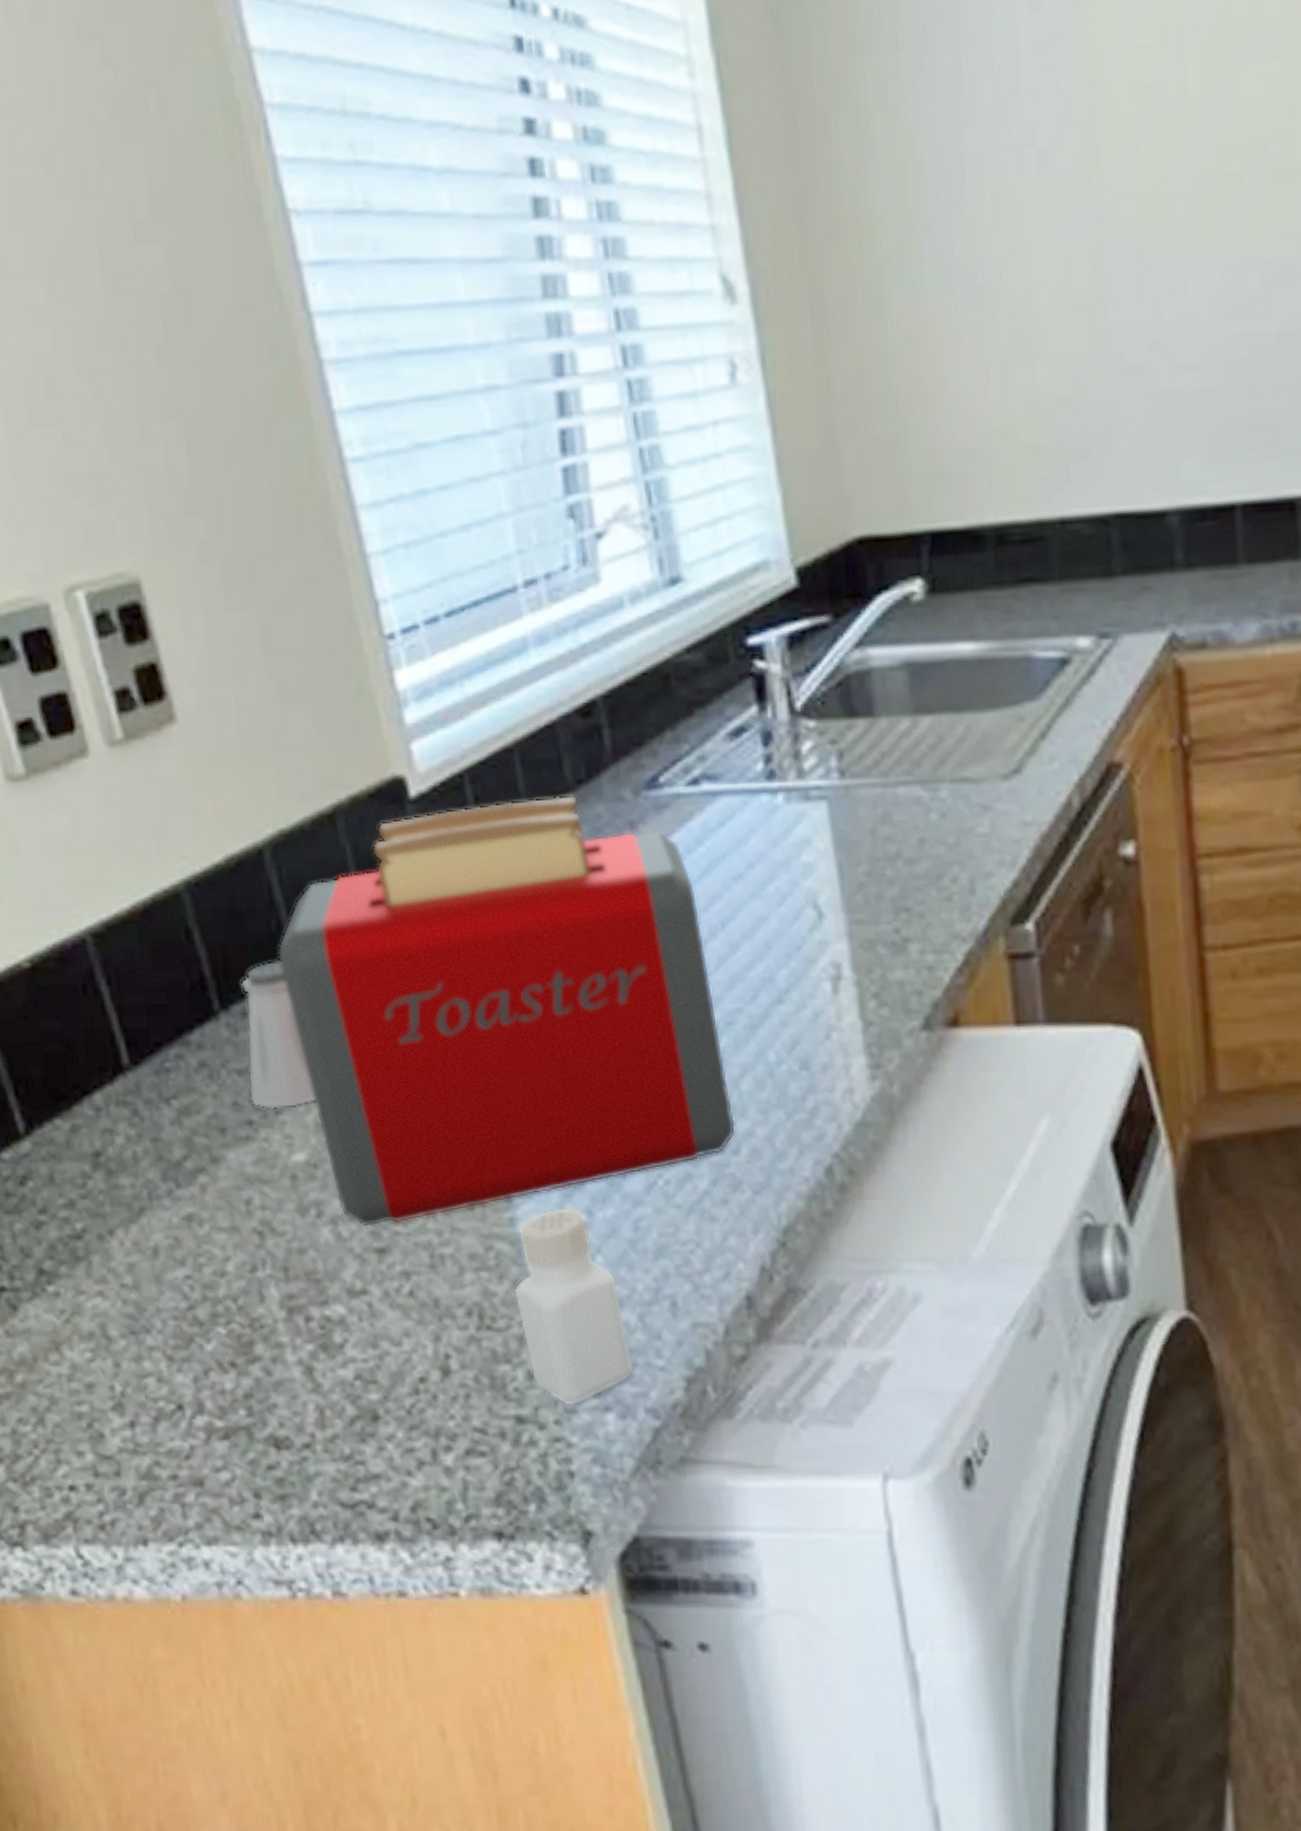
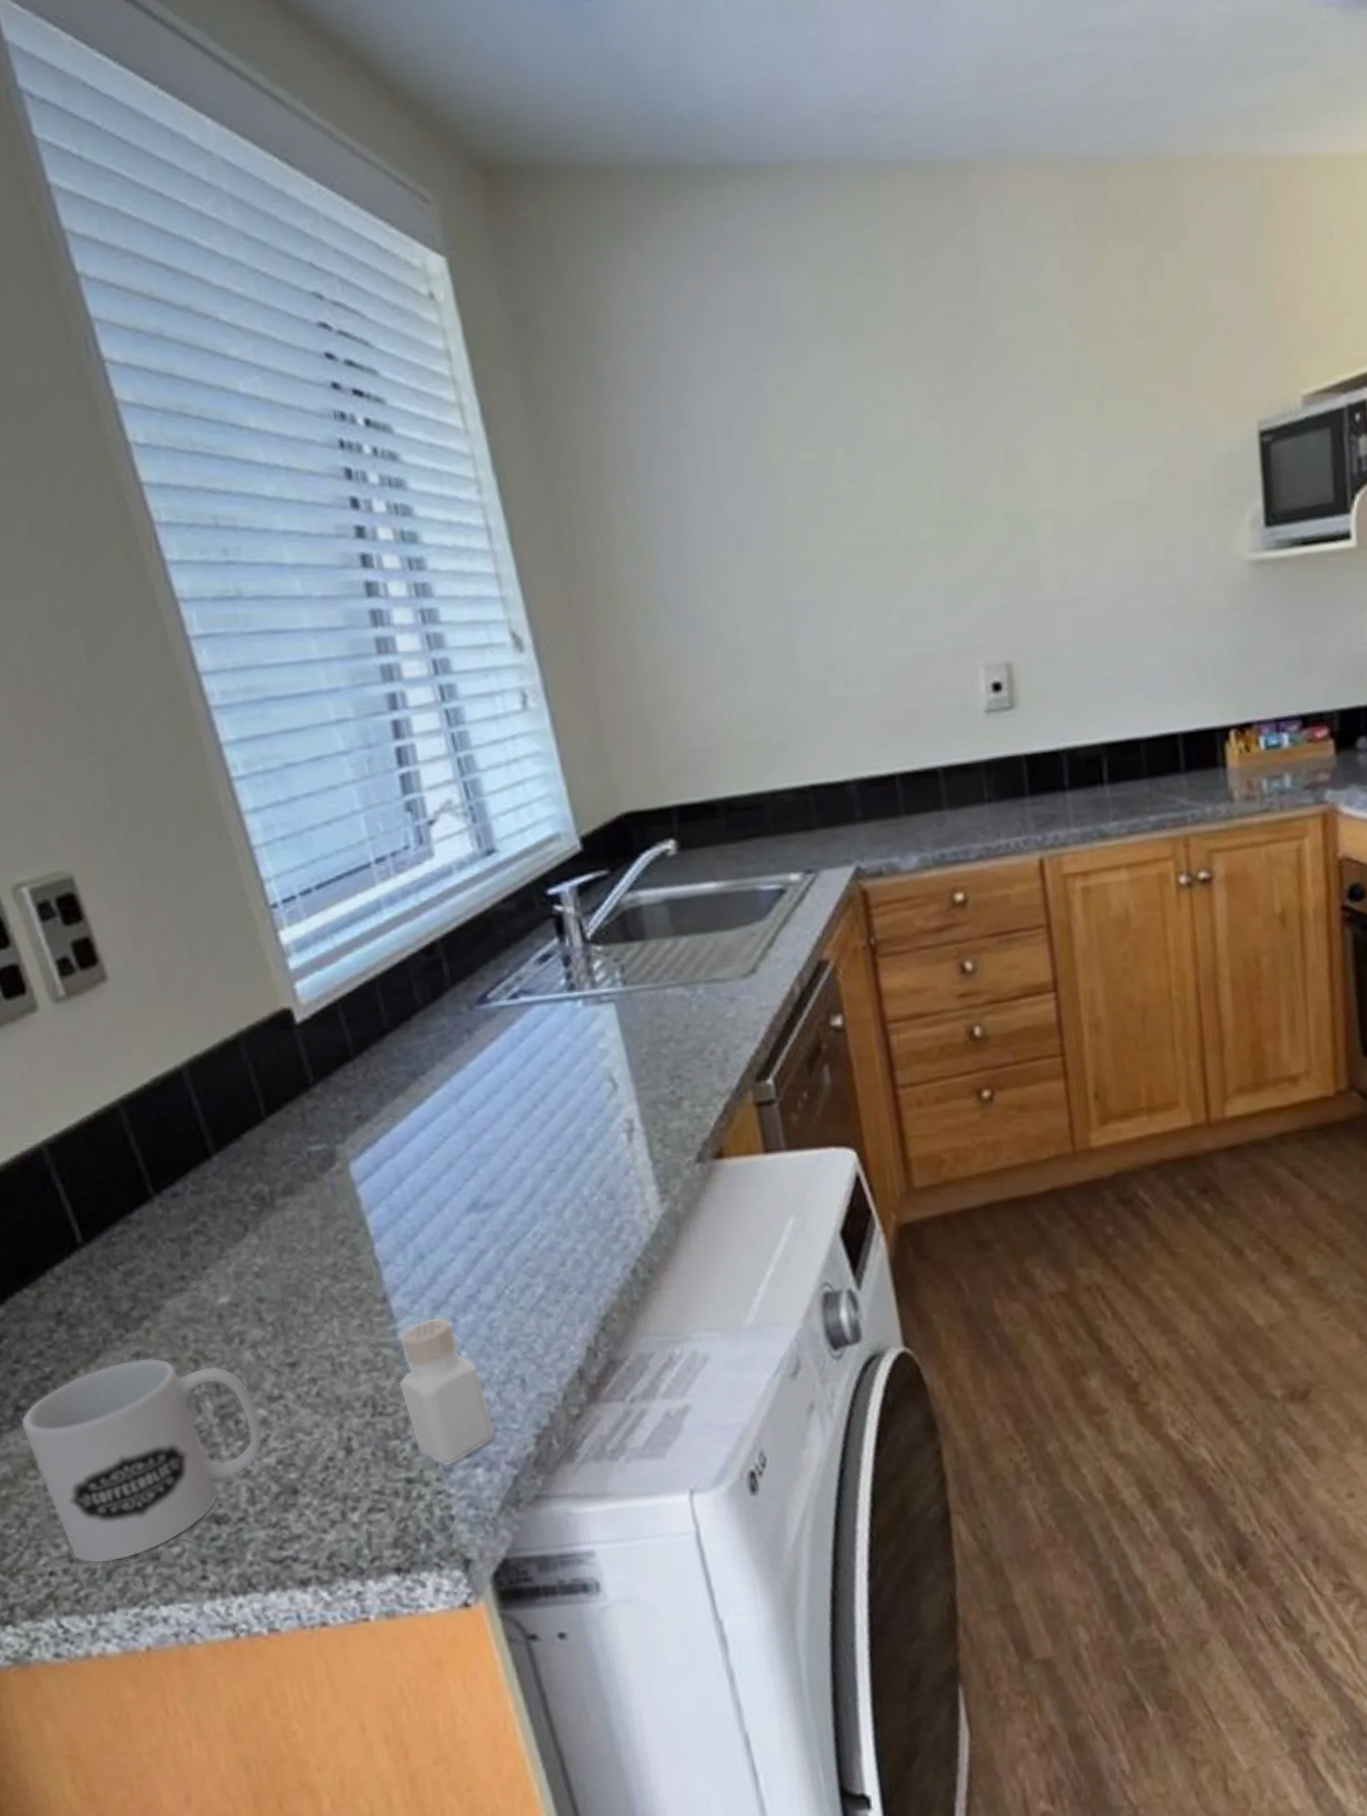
mug: none [43,1224,340,1482] -> present [20,1357,264,1564]
saltshaker: present [241,959,316,1109] -> none [170,1152,234,1266]
toaster: present [277,794,737,1227] -> none [198,1012,563,1348]

